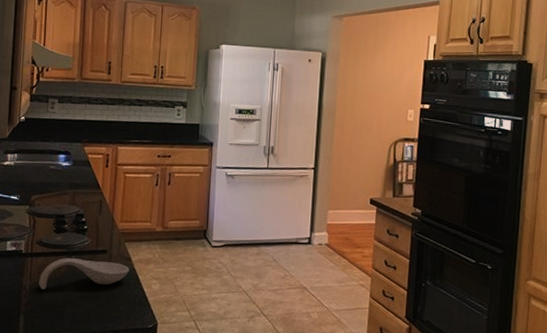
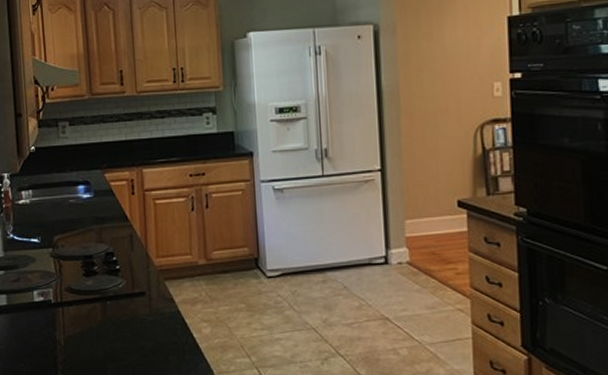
spoon rest: present [39,258,129,290] -> none [74,304,174,343]

